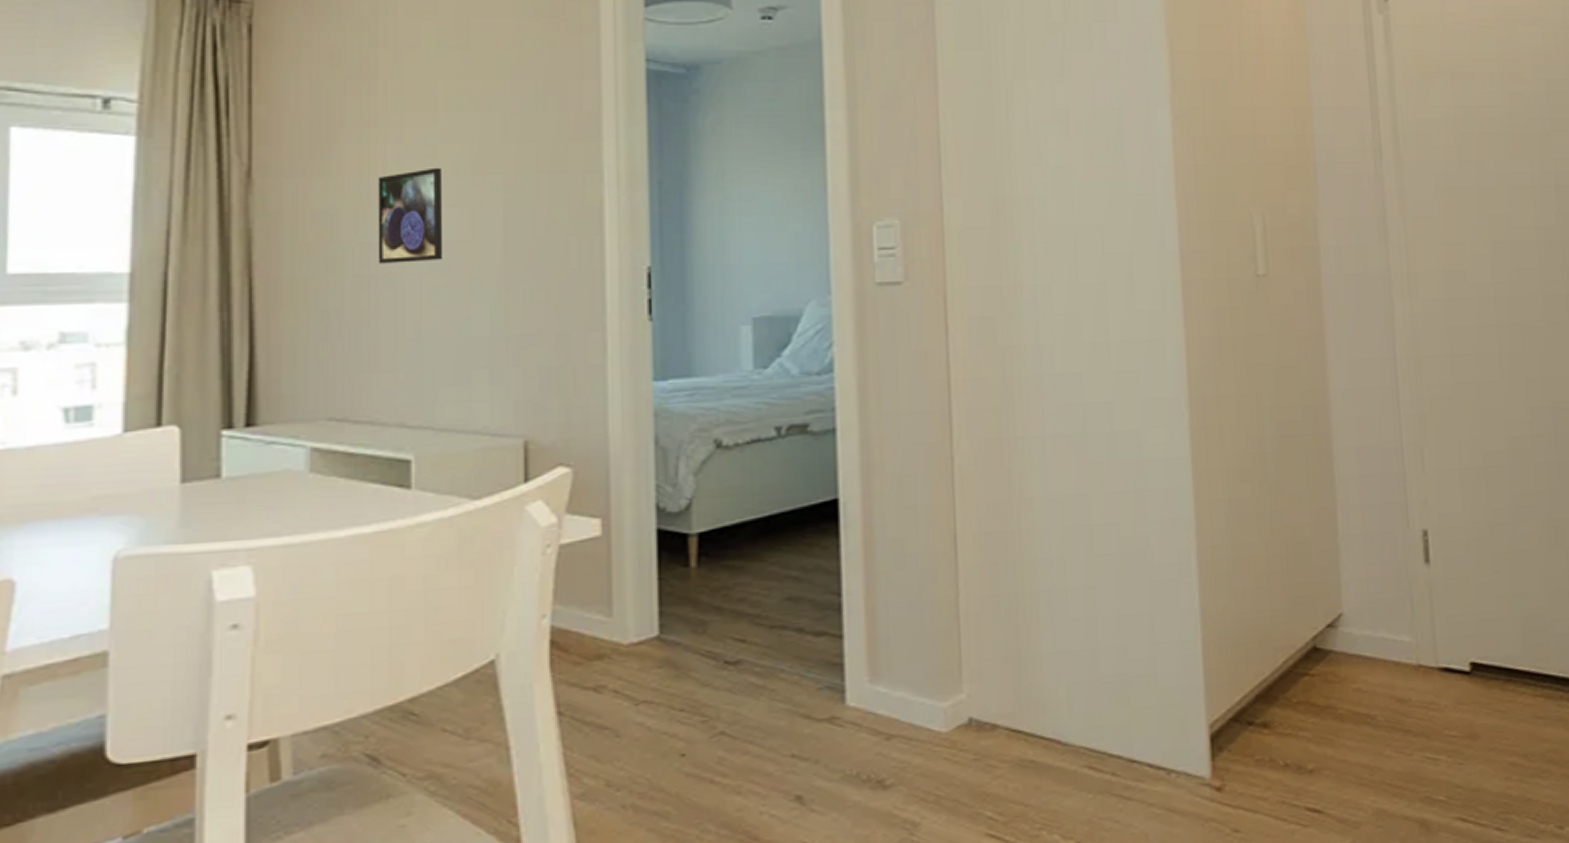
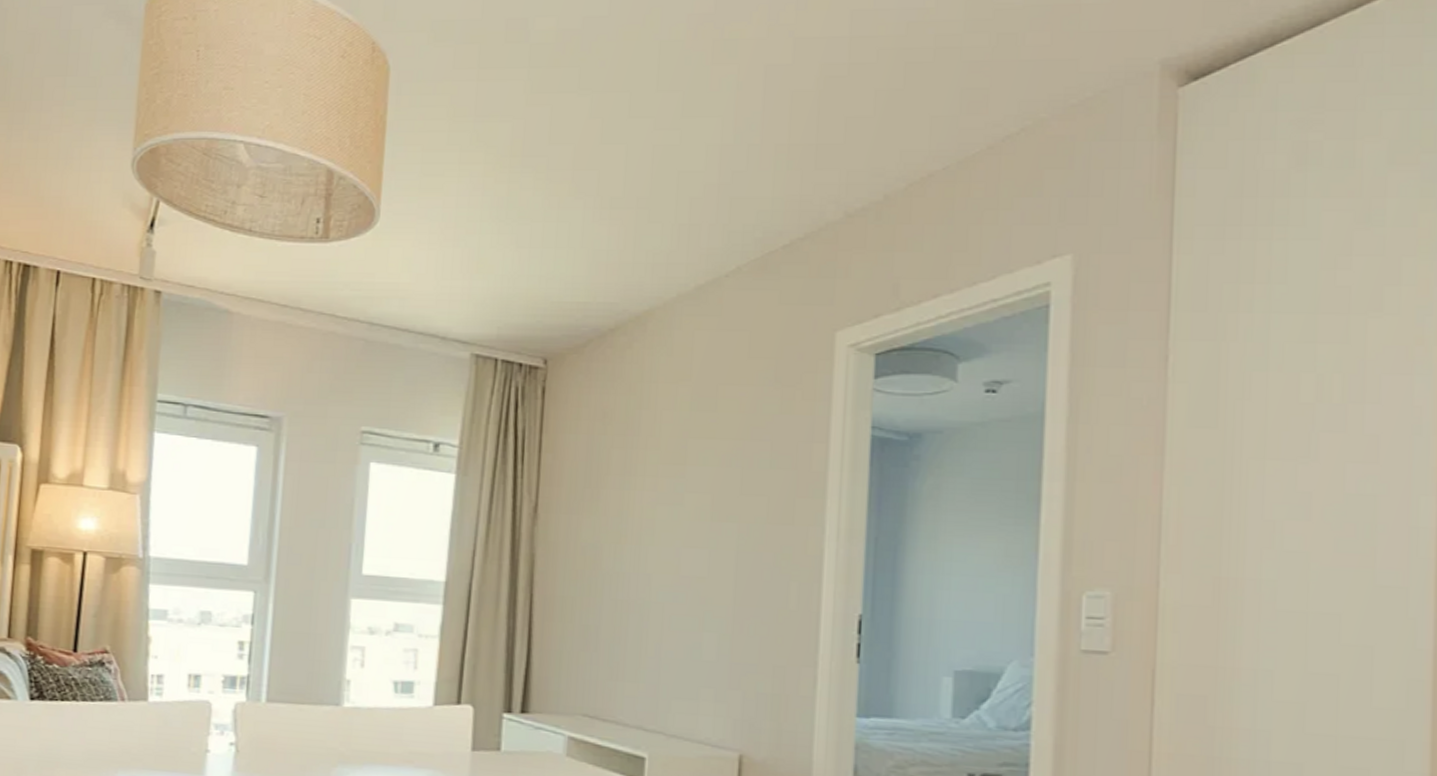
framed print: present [378,167,444,264] -> none [630,513,686,593]

